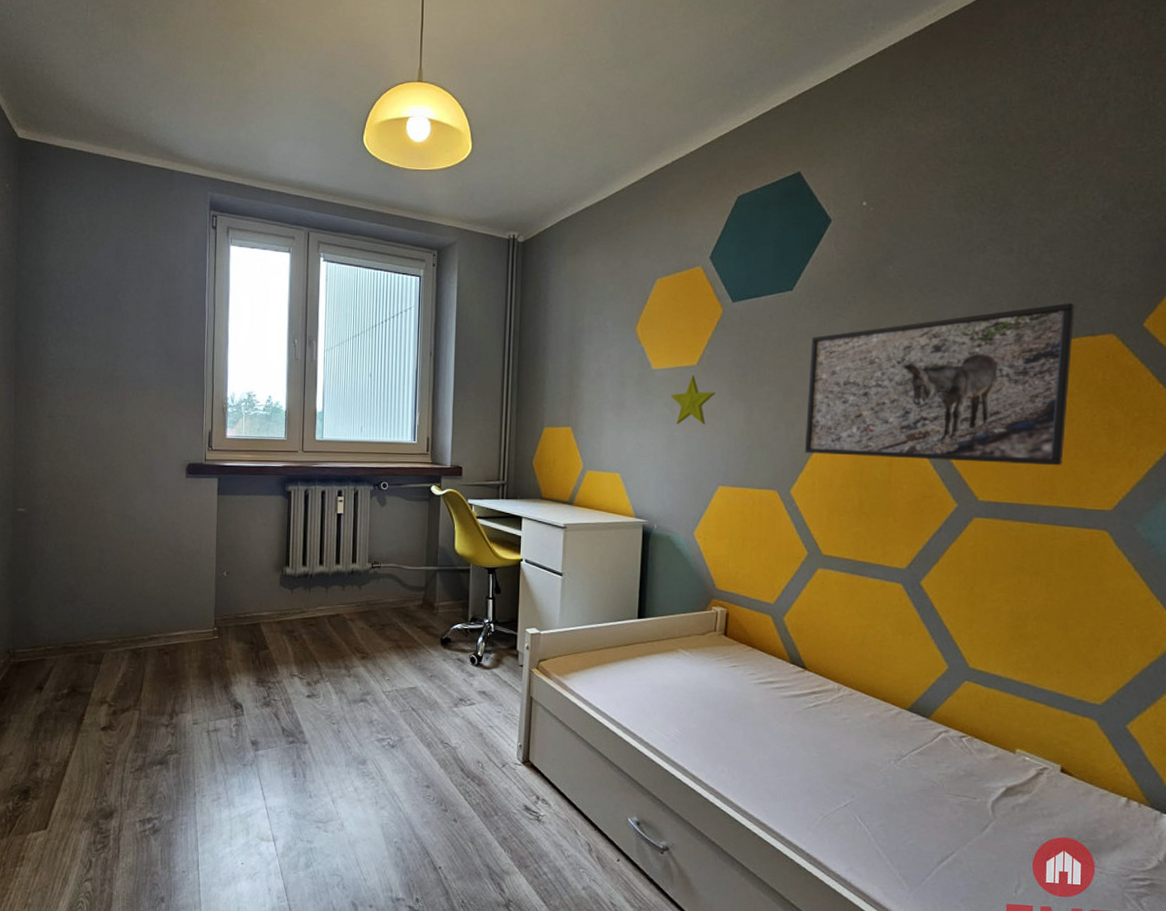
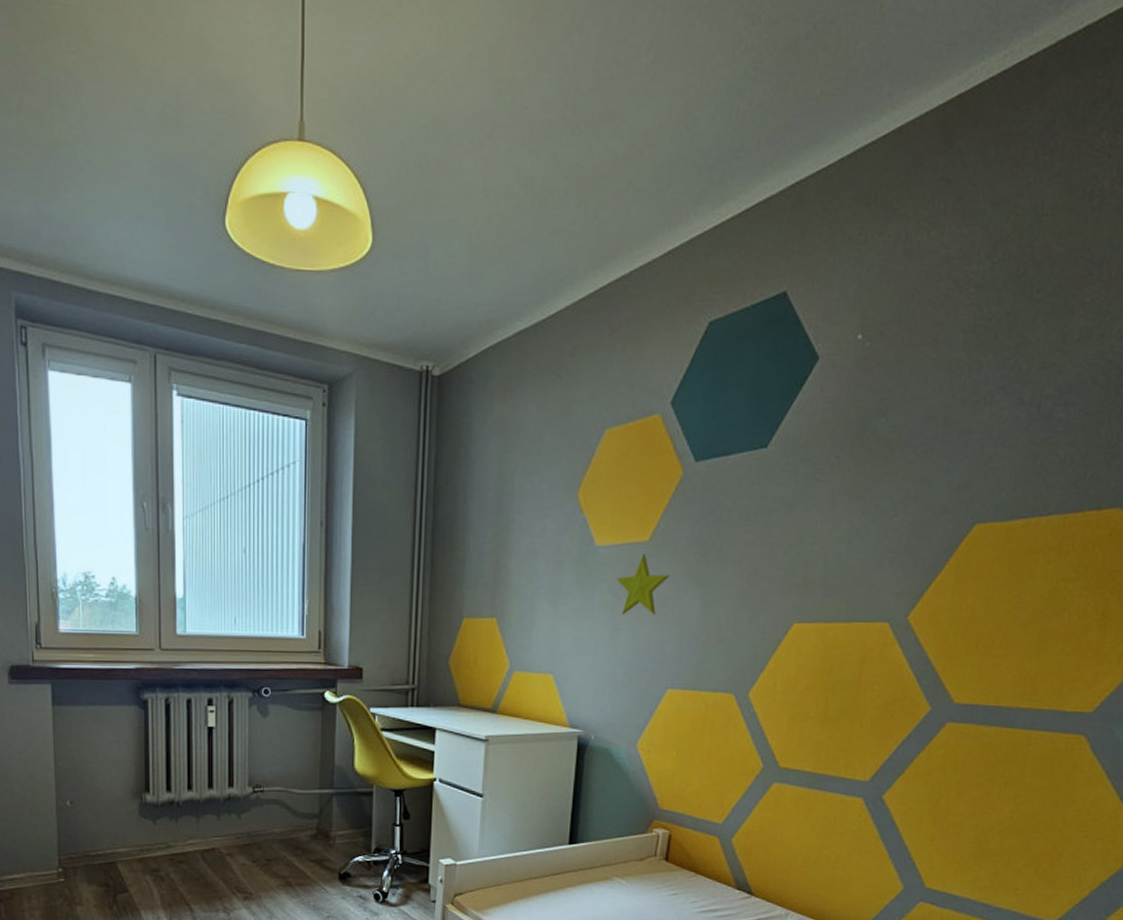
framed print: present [804,303,1075,466] -> none [767,469,1084,663]

